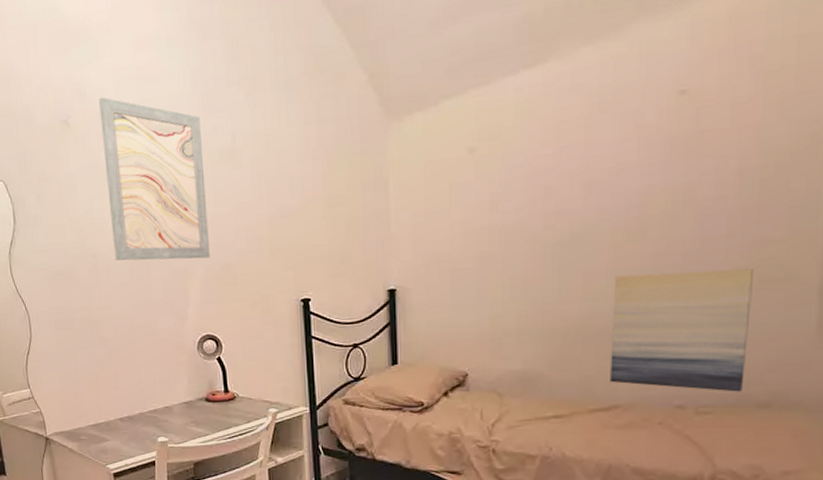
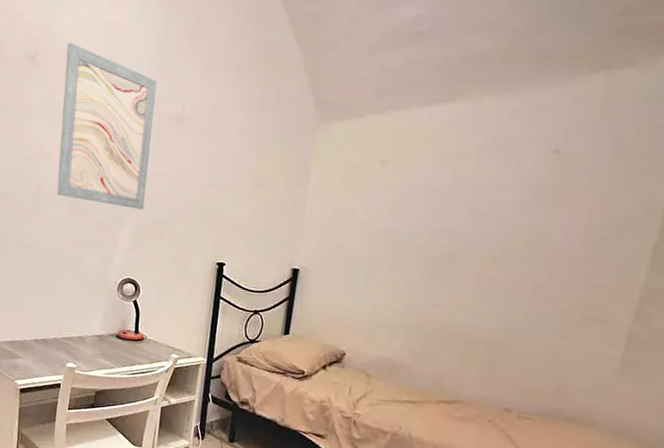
wall art: present [610,269,755,392] -> none [457,293,584,406]

